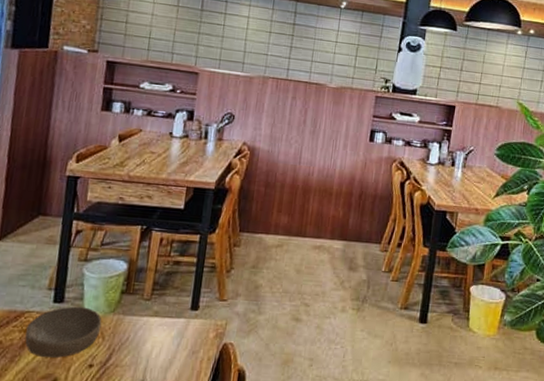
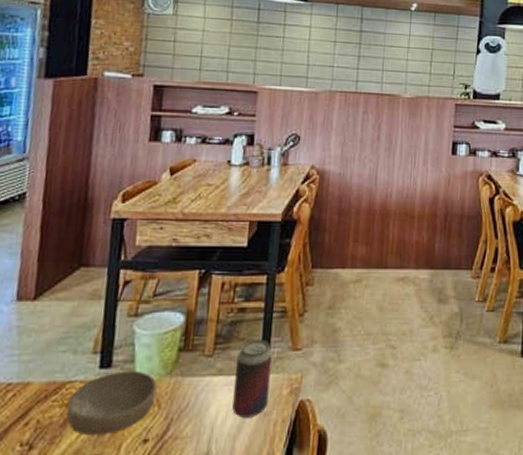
beverage can: none [165,289,202,354] -> present [232,339,273,418]

